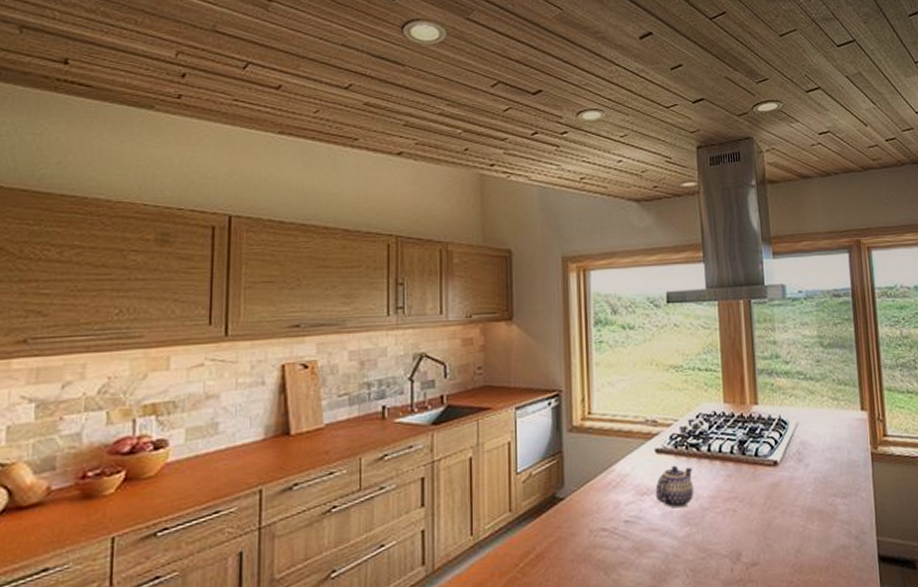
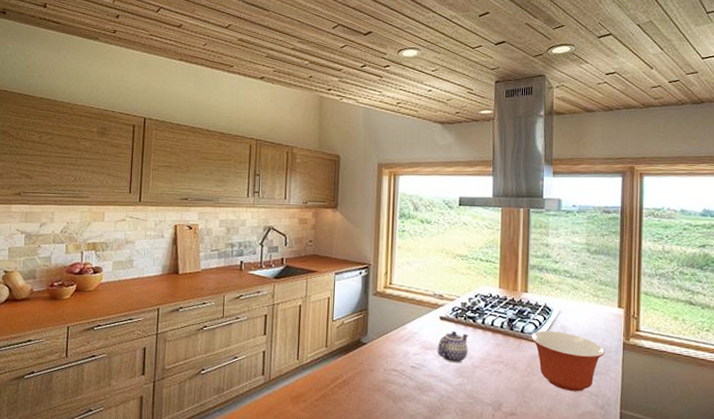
mixing bowl: none [767,449,853,523] -> present [531,330,606,392]

